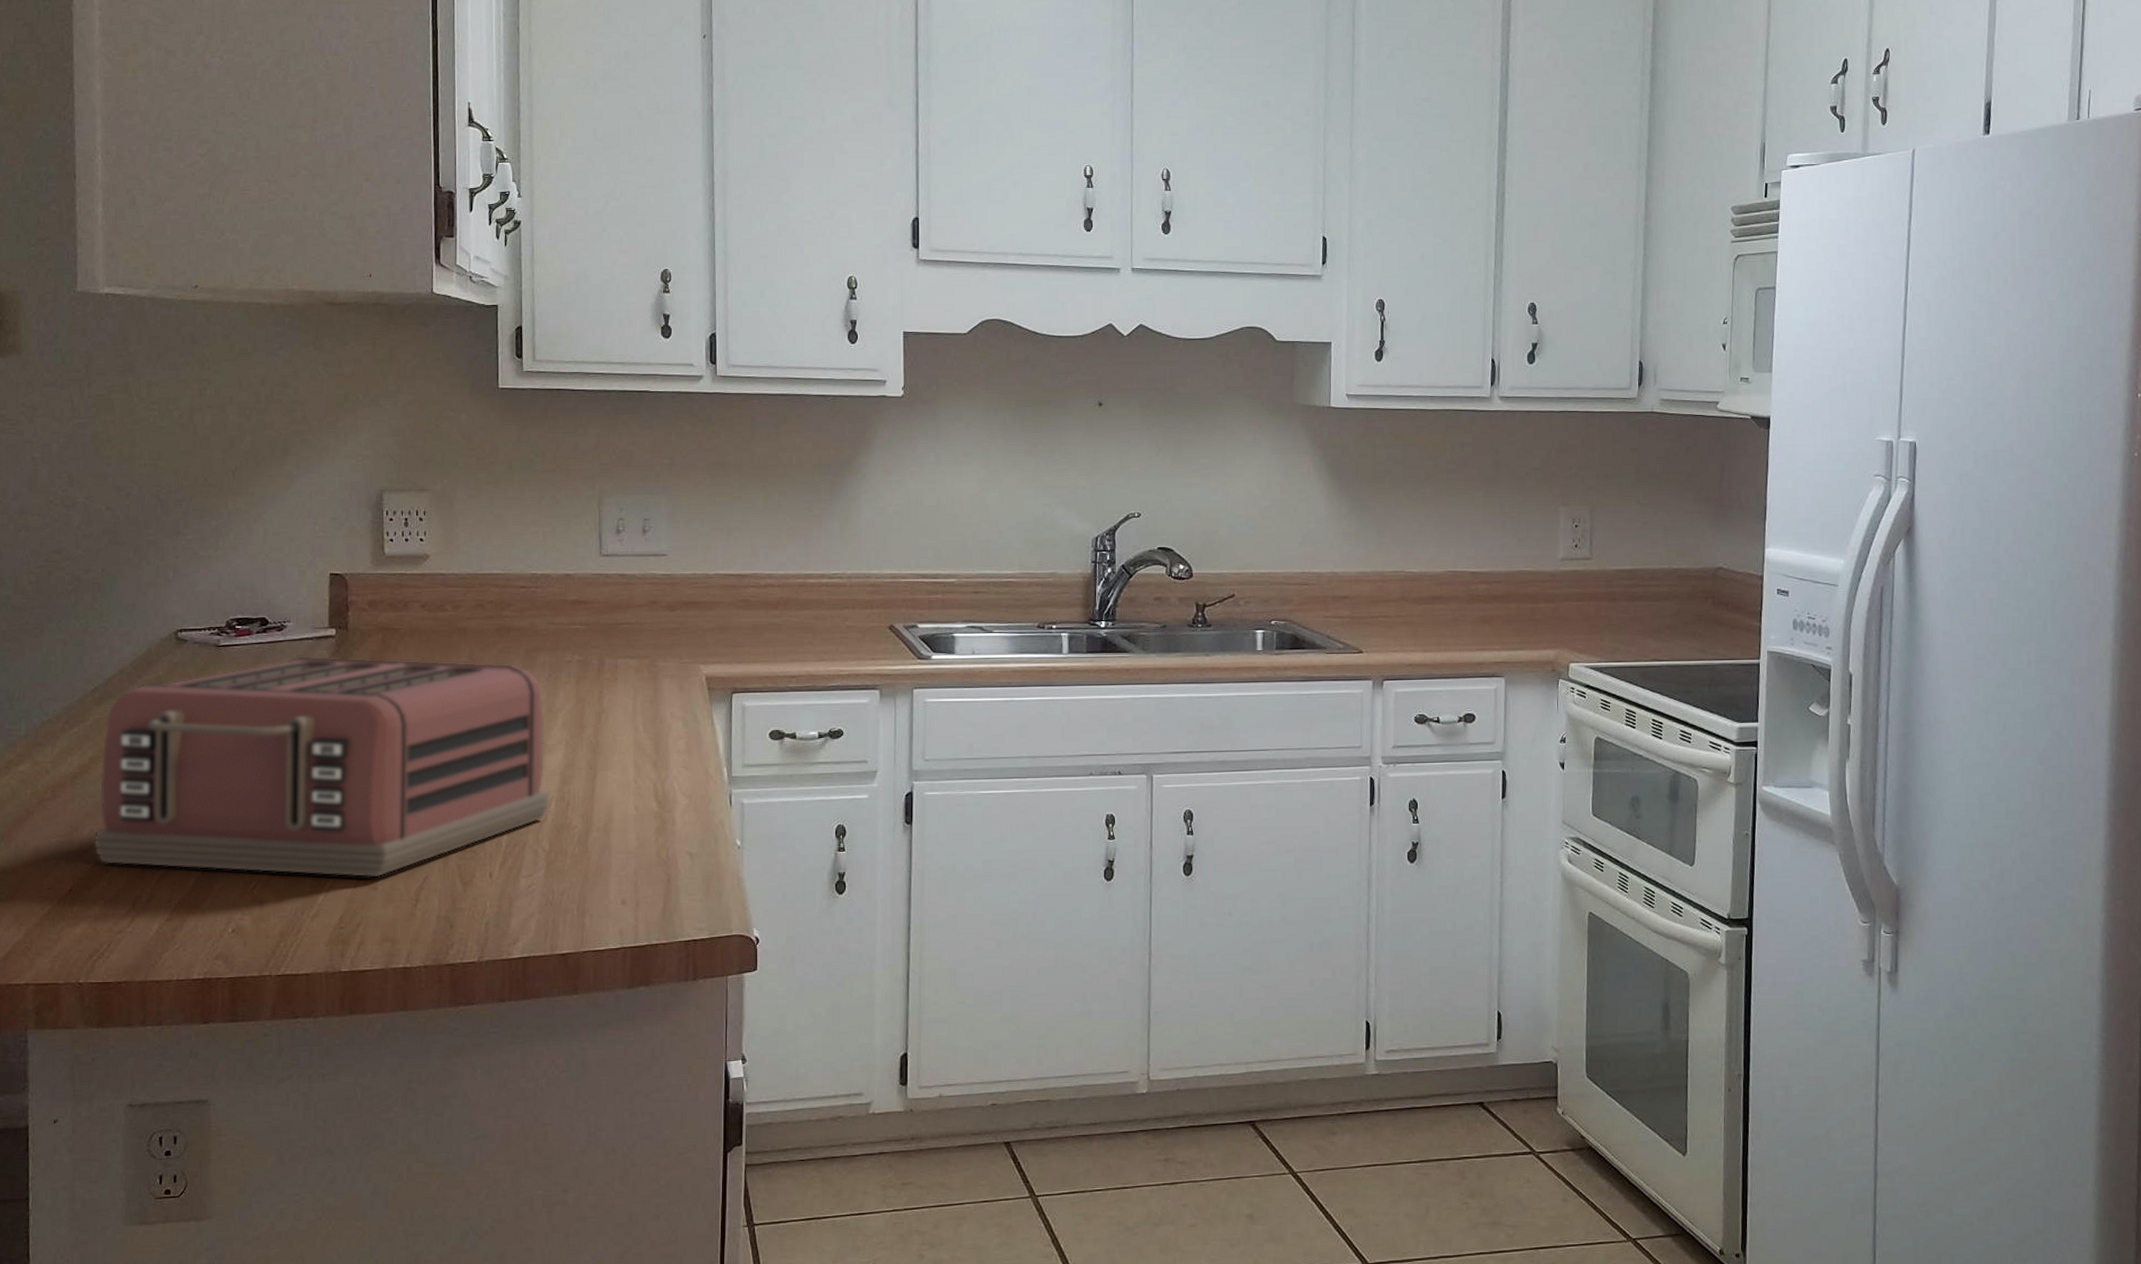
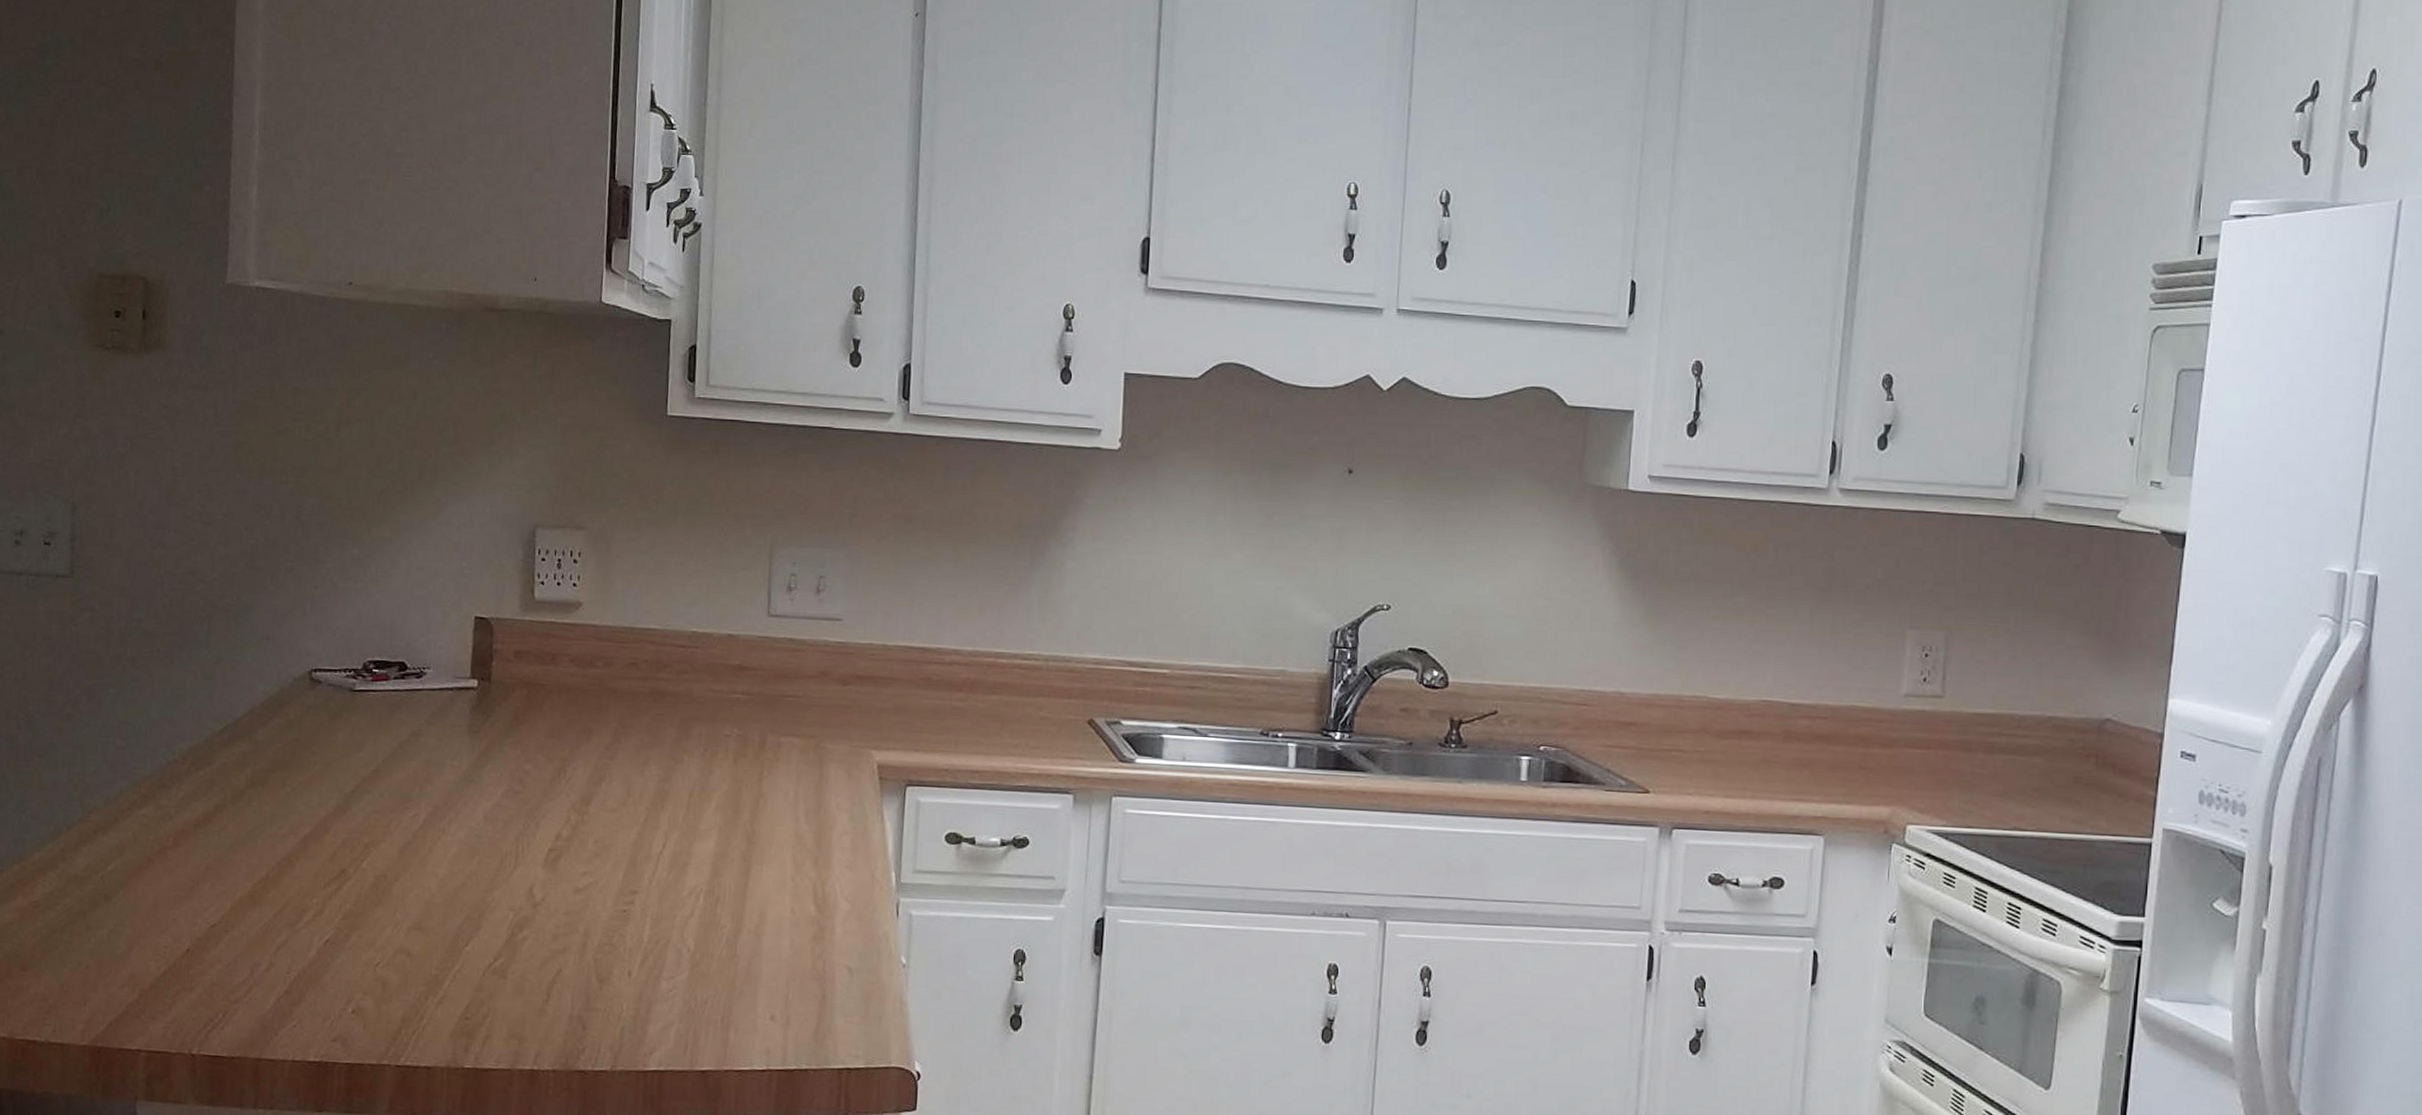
toaster: present [94,656,550,878] -> none [214,708,698,966]

